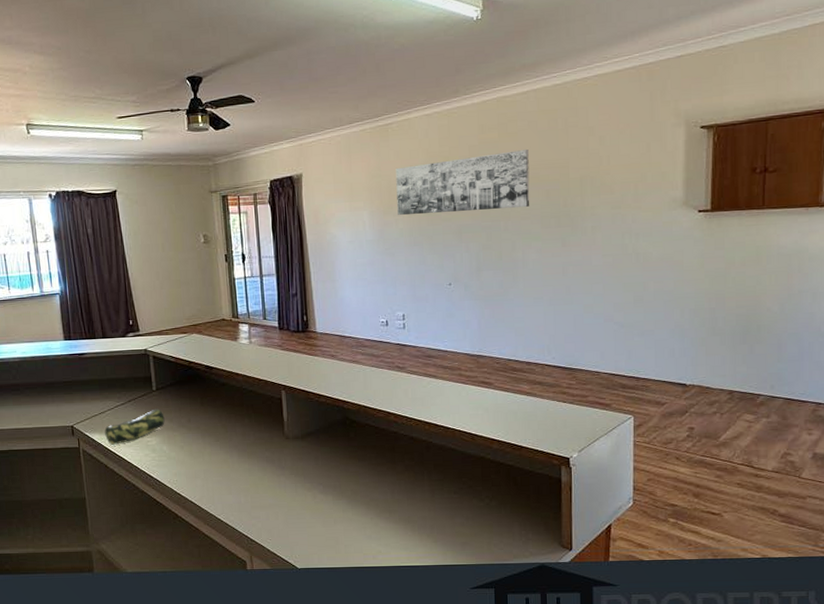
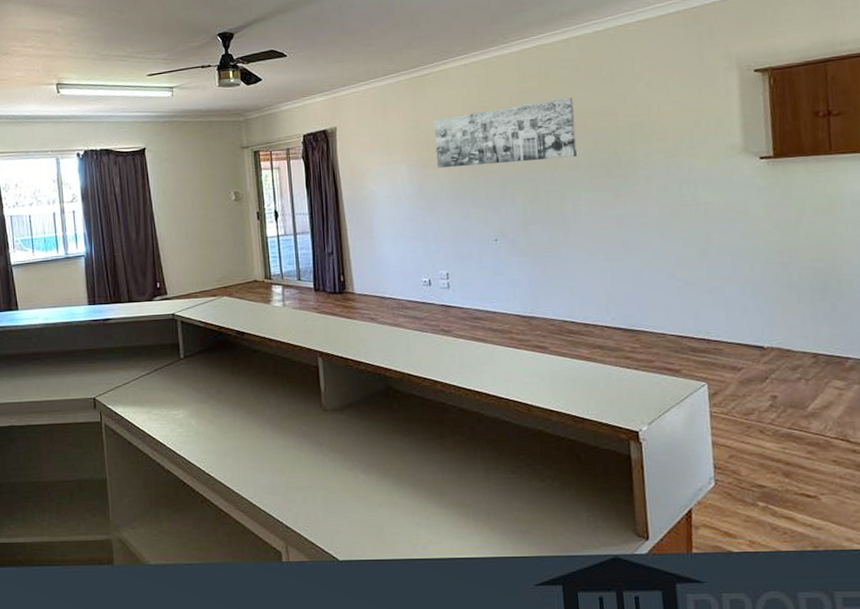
pencil case: present [104,408,165,446] -> none [129,378,193,420]

